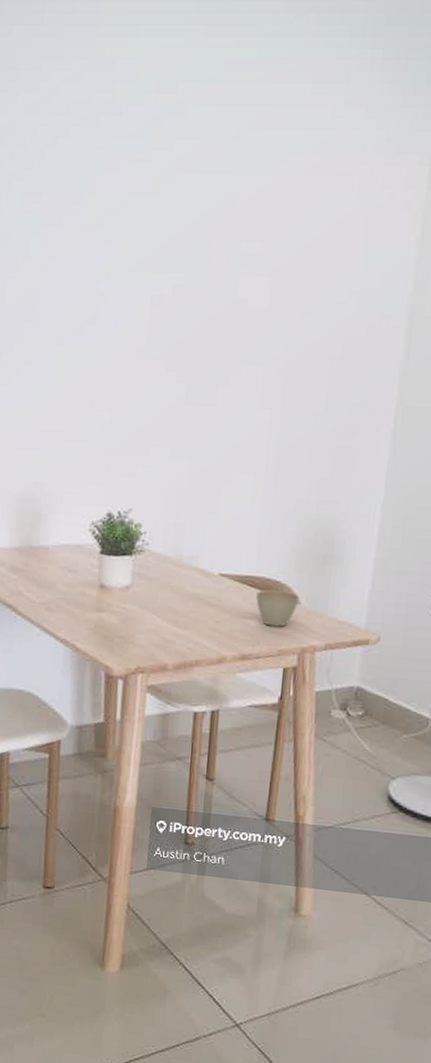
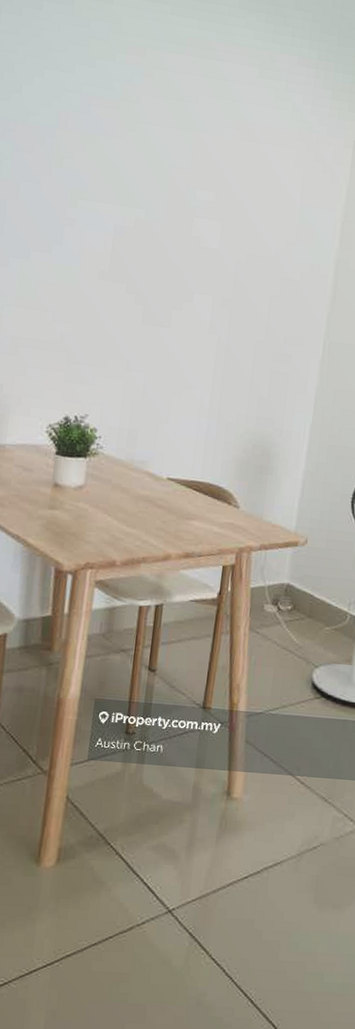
cup: present [256,589,300,627] -> none [200,494,239,529]

